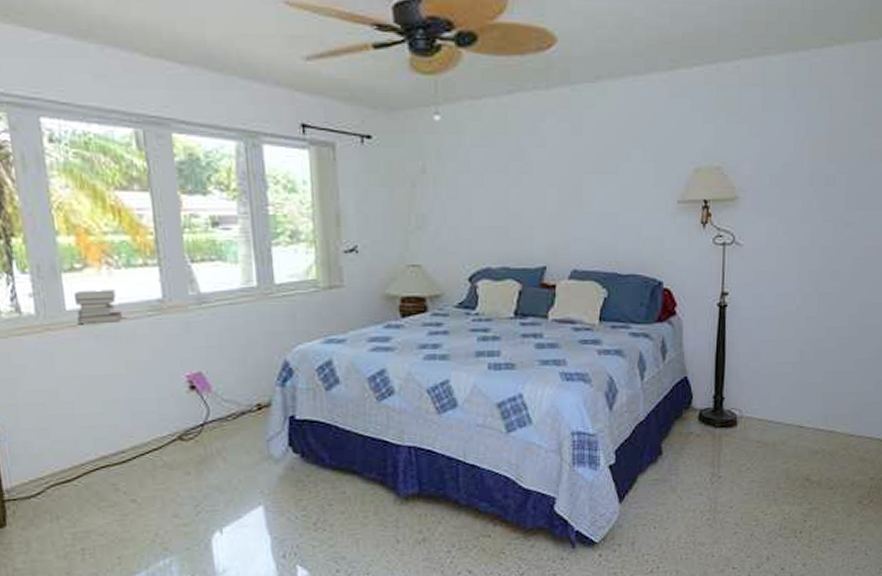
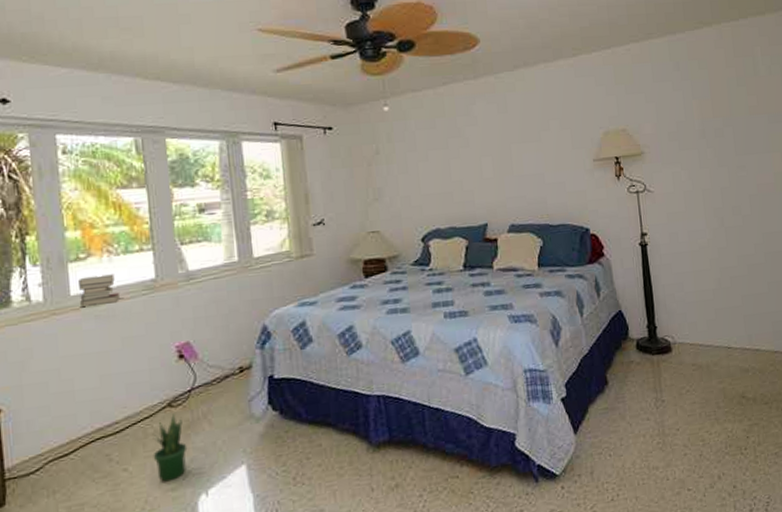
planter: none [163,447,200,516] -> present [153,413,188,482]

